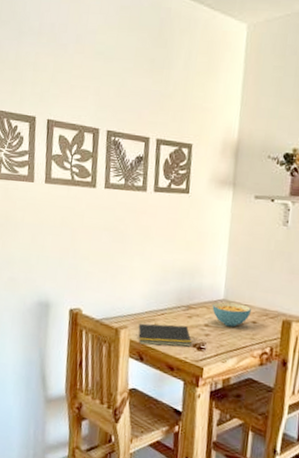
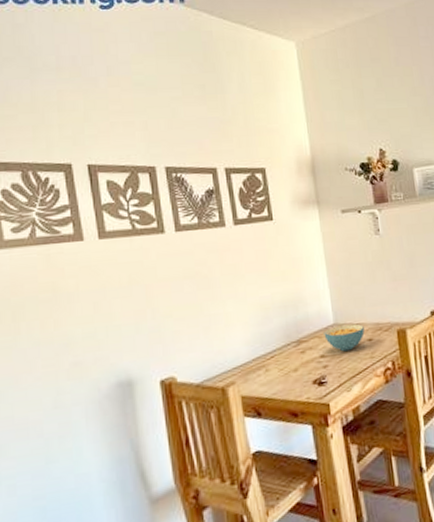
notepad: present [137,323,192,347] -> none [247,363,311,398]

